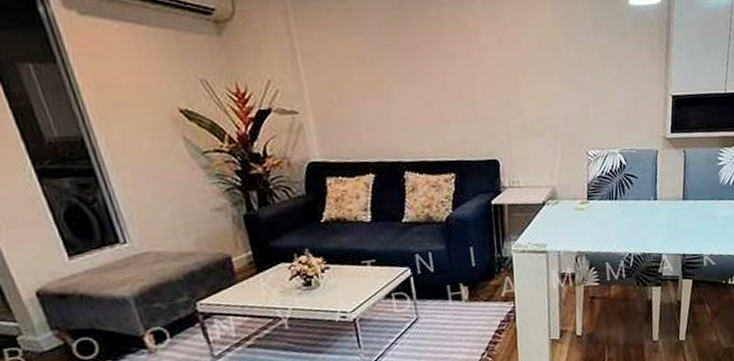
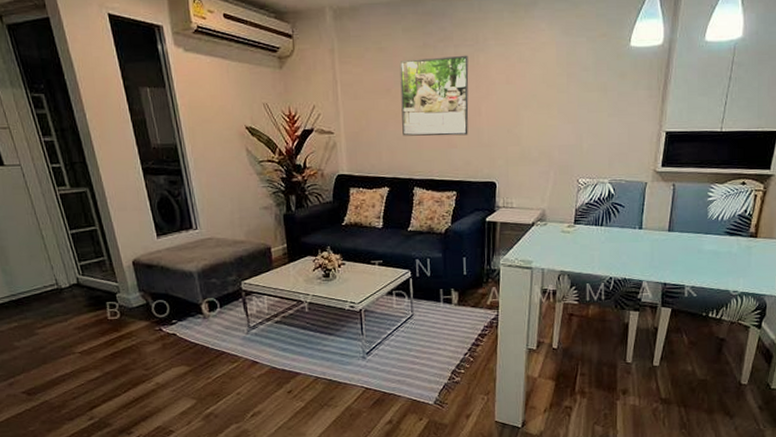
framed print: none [372,16,462,113] -> present [399,55,469,136]

